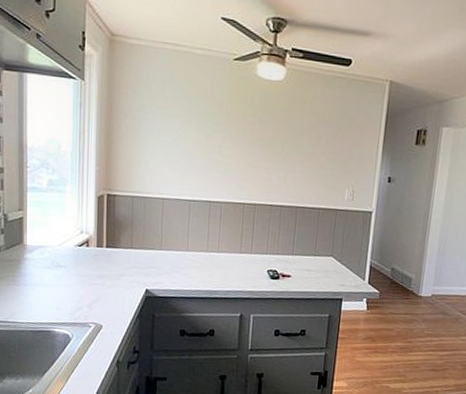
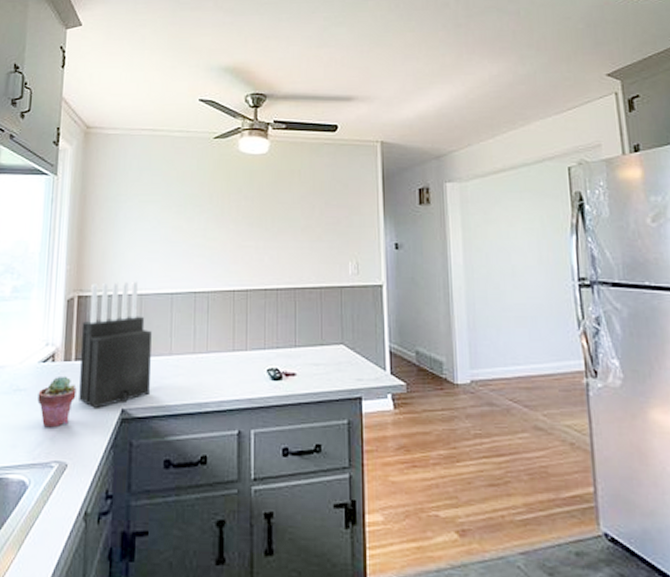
potted succulent: none [76,258,108,298] -> present [37,375,77,428]
knife block: none [110,185,172,287] -> present [79,281,152,408]

